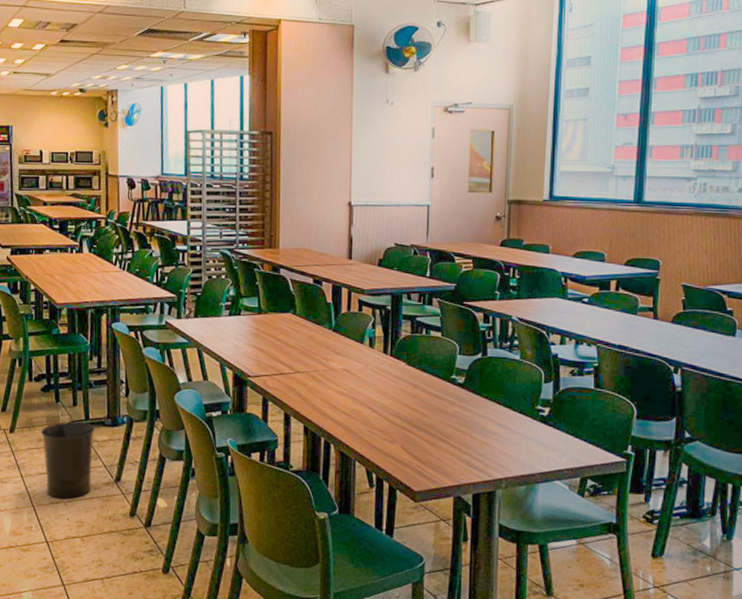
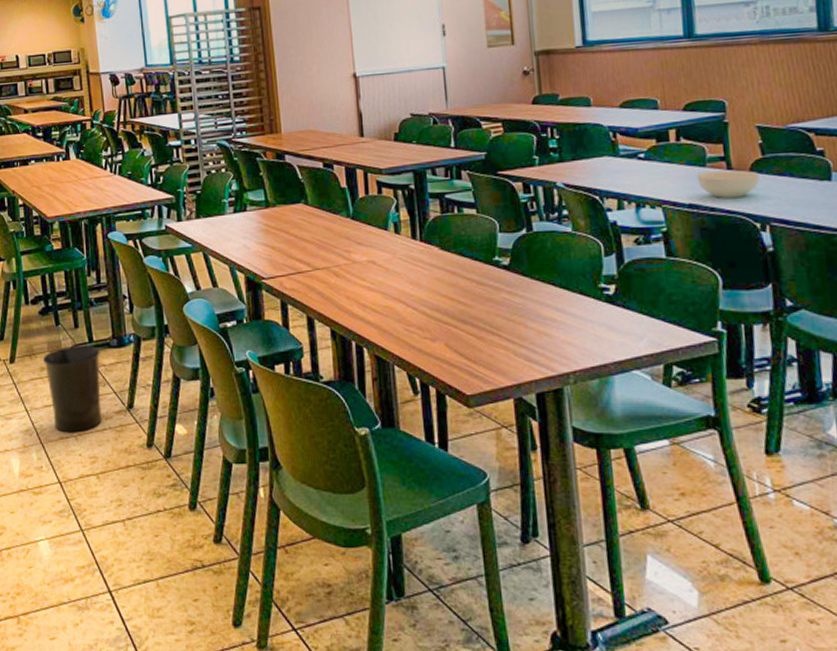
bowl: none [628,319,679,343] -> present [696,169,760,198]

